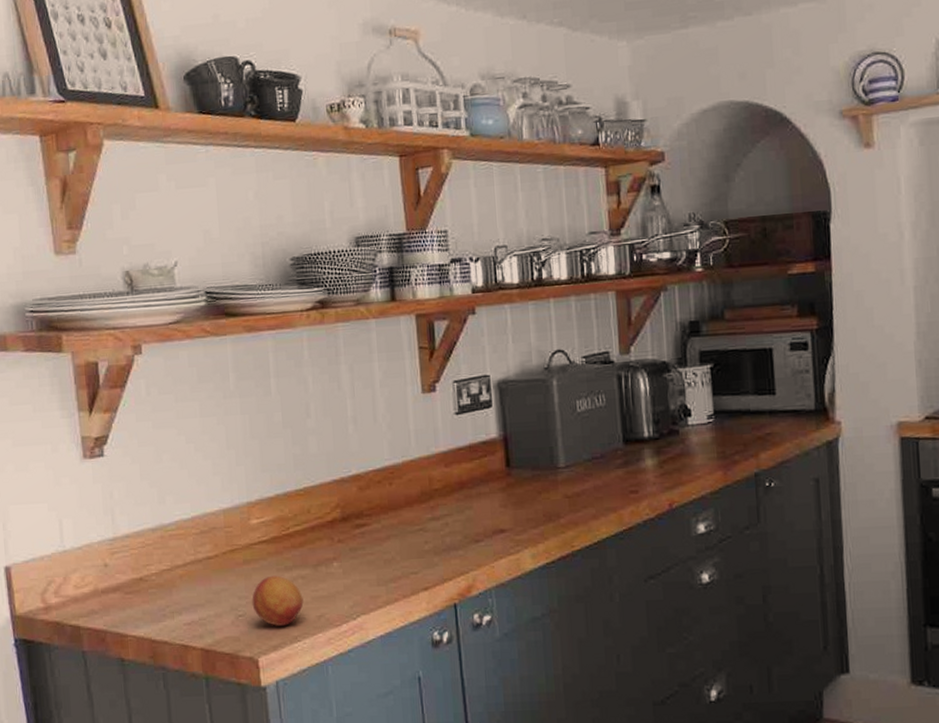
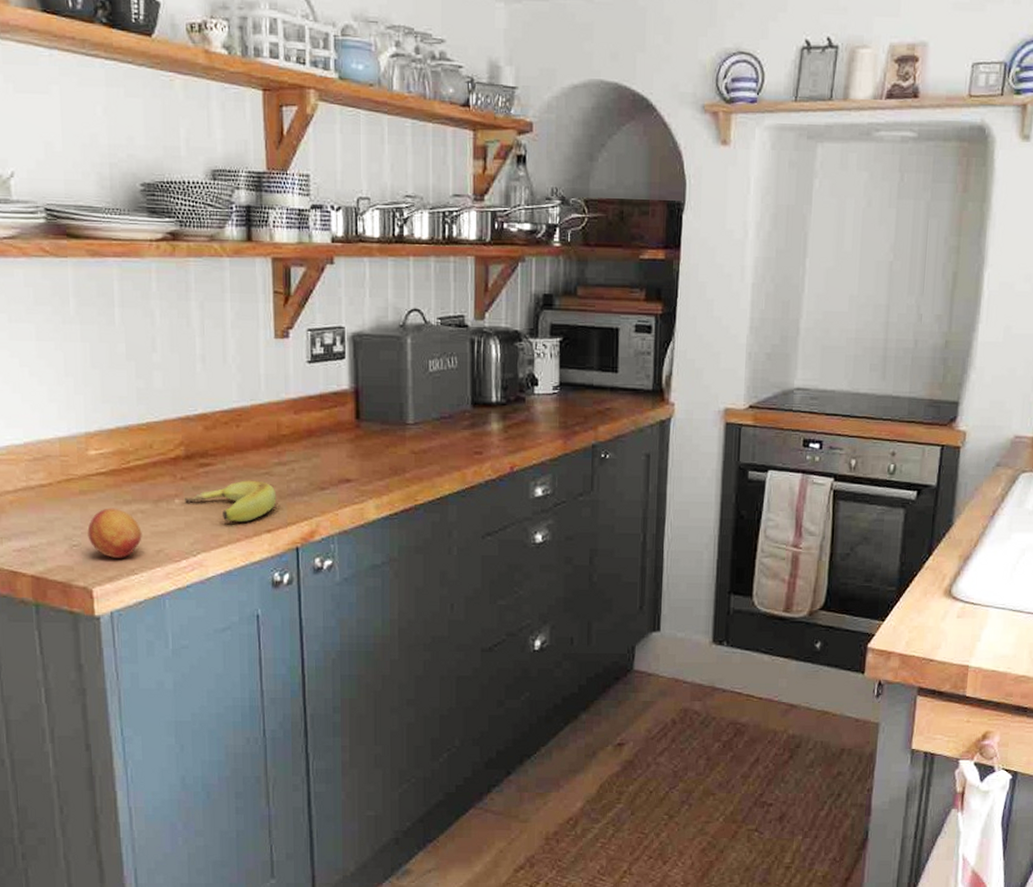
banana: none [343,537,432,582] -> present [185,480,277,523]

